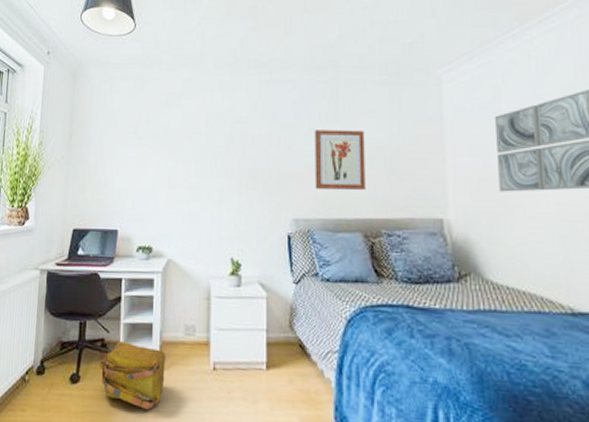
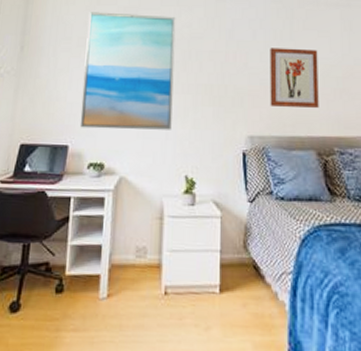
backpack: present [99,341,166,410] -> none [42,265,115,340]
wall art: none [128,99,219,214] -> present [79,12,176,130]

